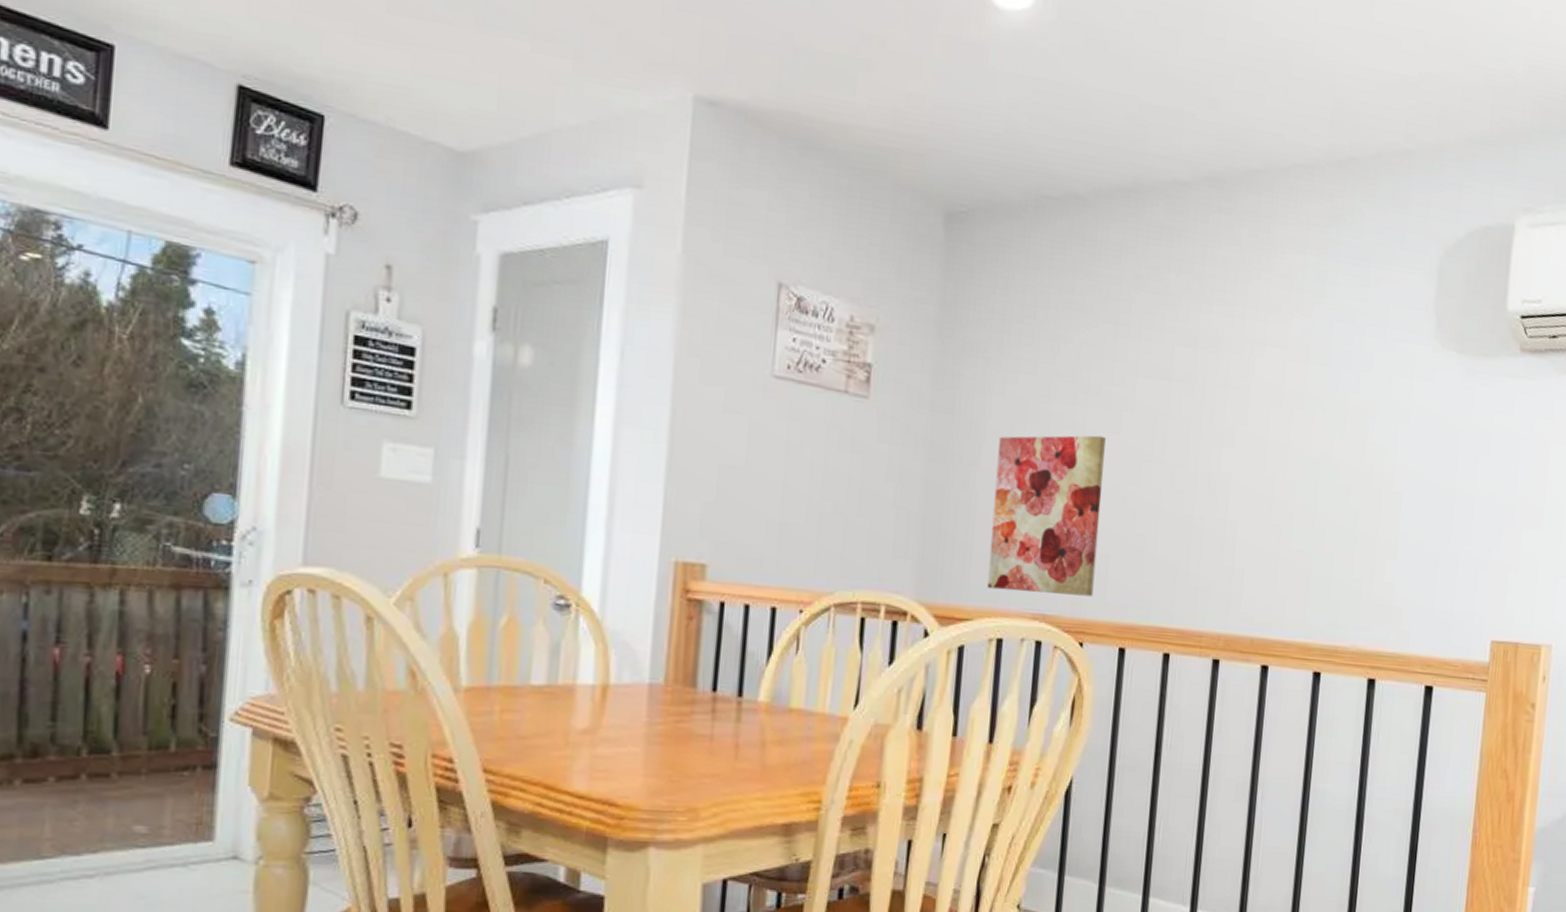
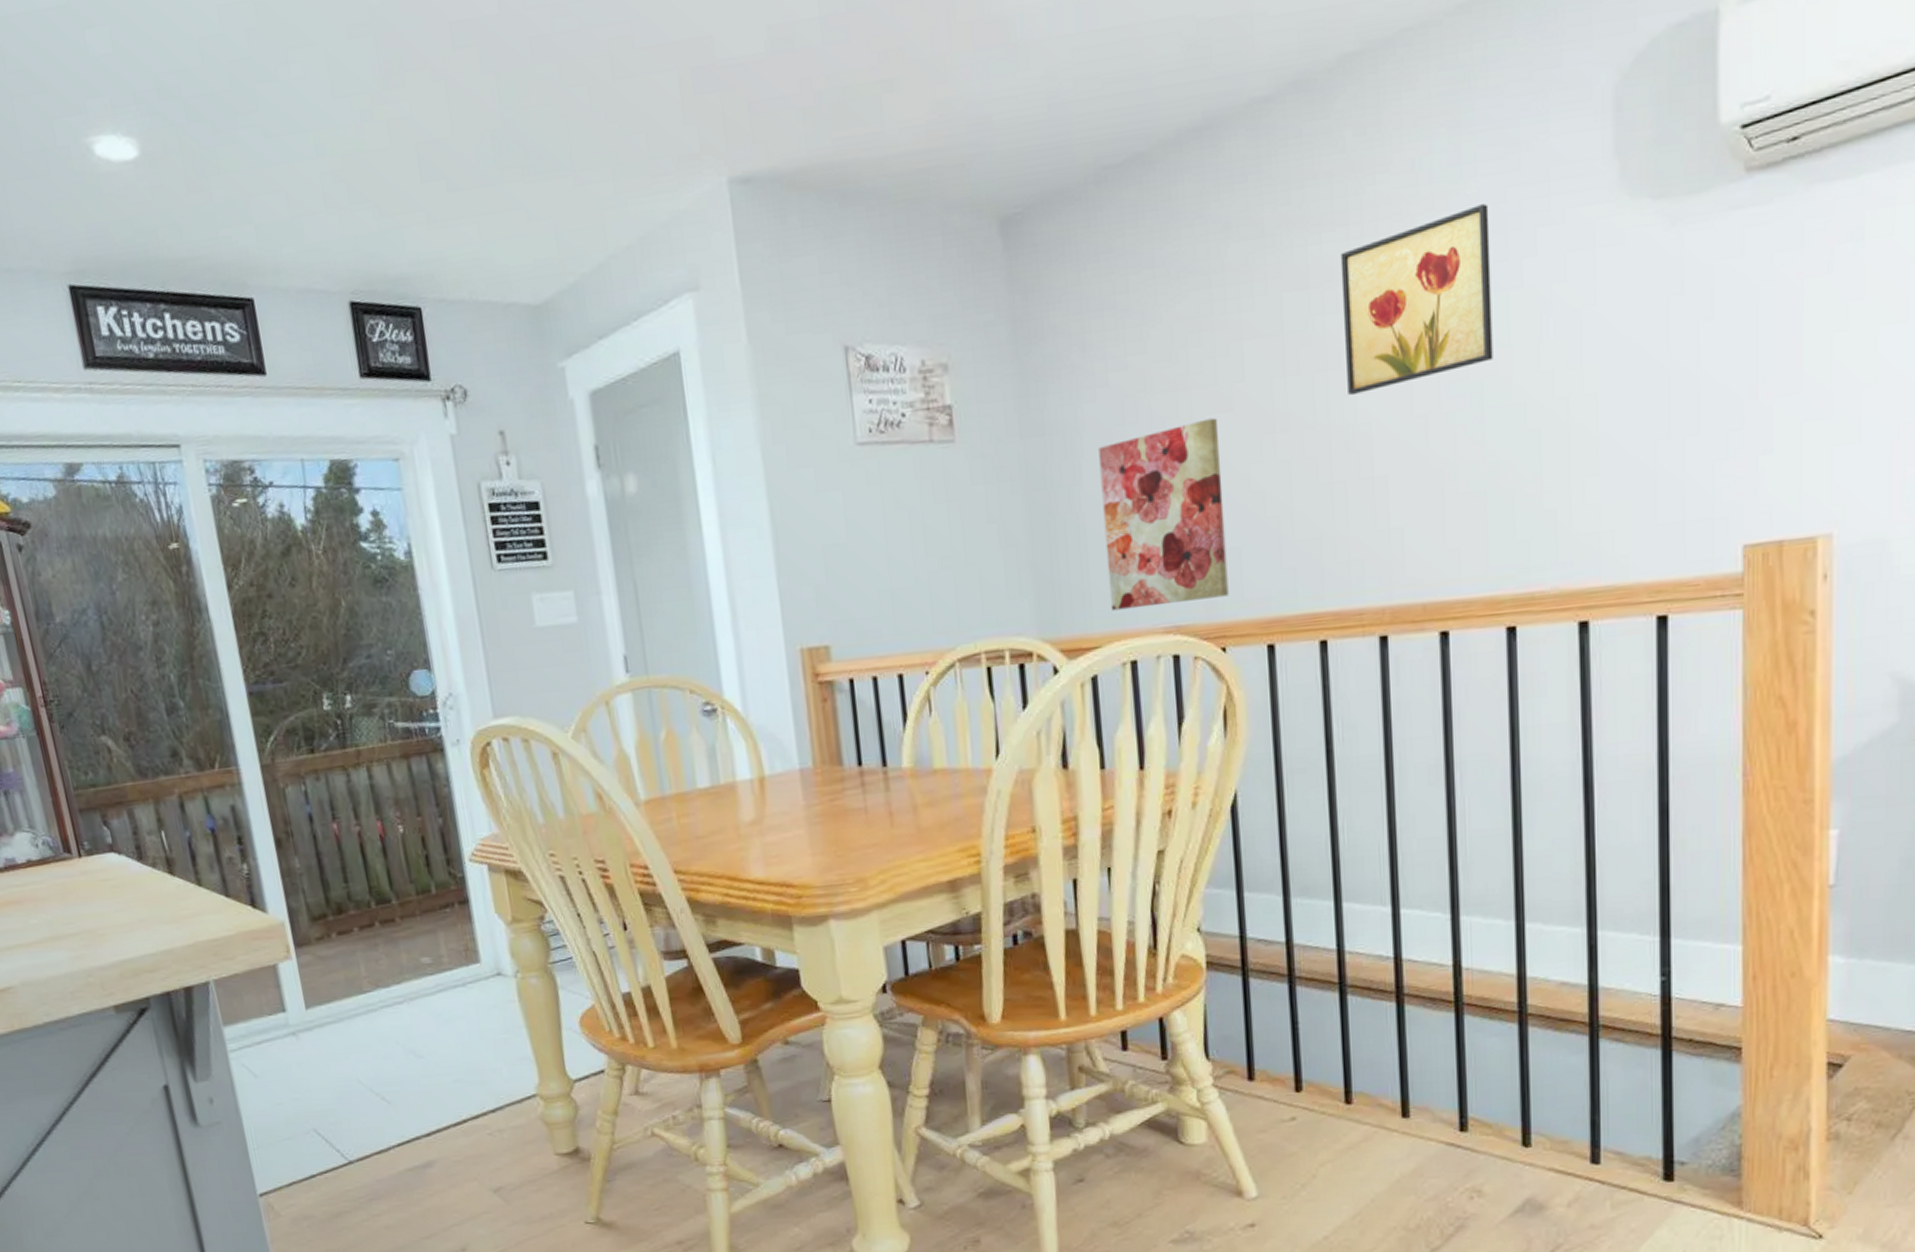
wall art: none [1216,318,1342,447] -> present [1340,203,1493,396]

